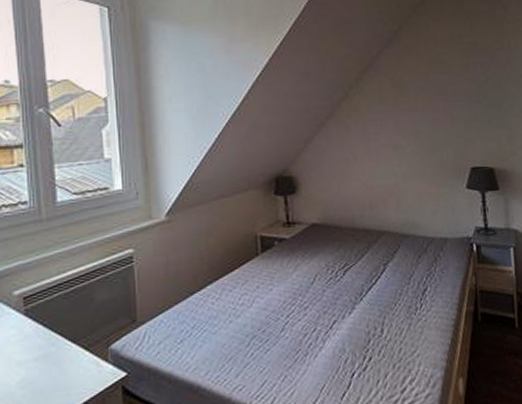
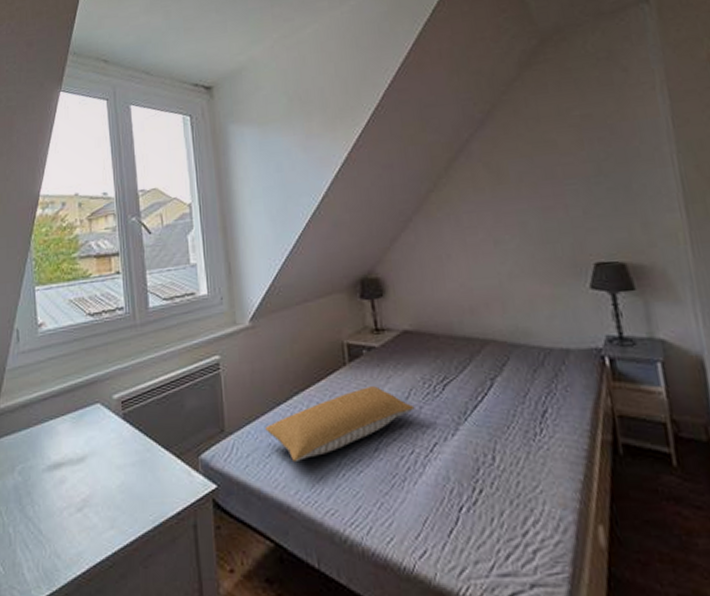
pillow: none [178,274,319,346] -> present [265,386,415,463]

